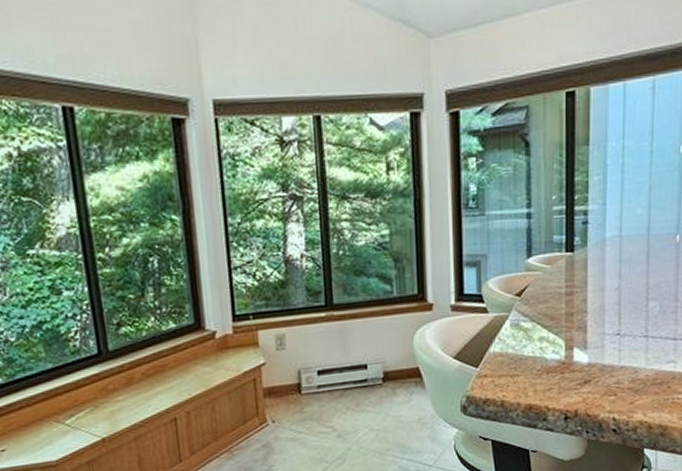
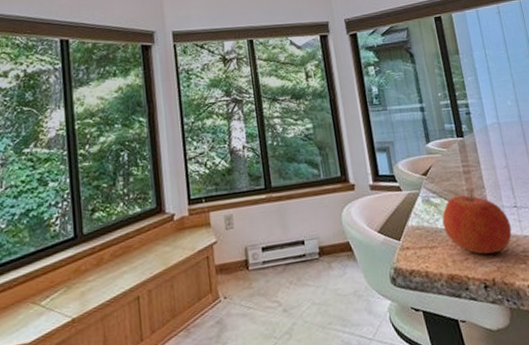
apple: none [530,314,608,385] -> present [442,190,512,255]

